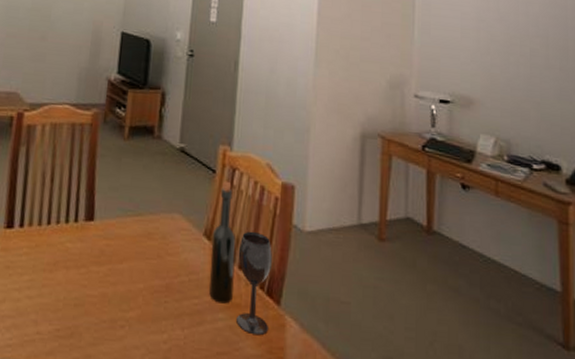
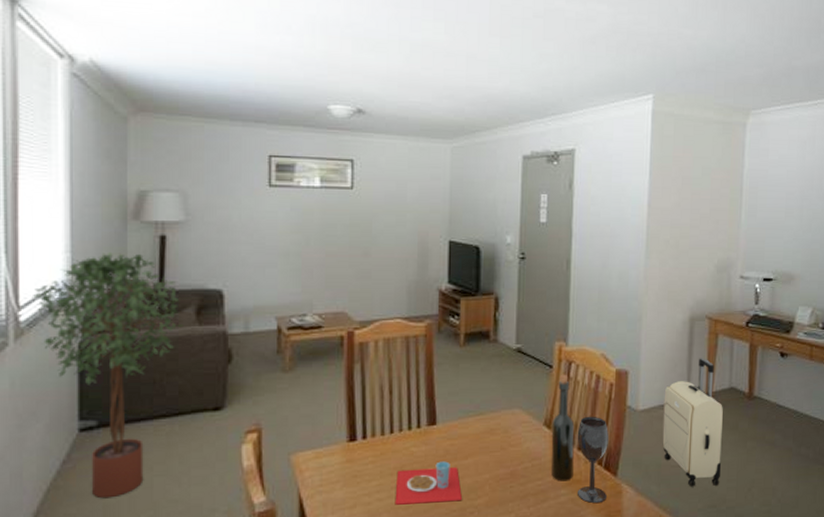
place setting: none [44,262,114,311] -> present [395,461,462,505]
suitcase: none [331,180,399,333] -> present [662,358,723,487]

